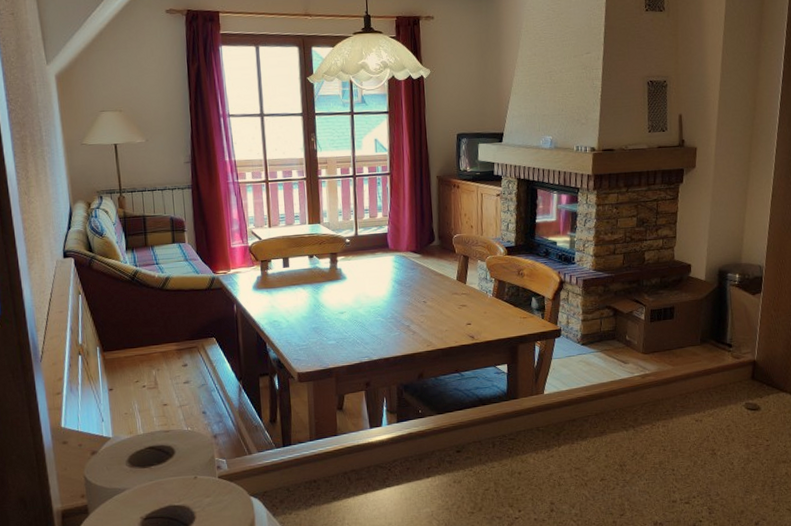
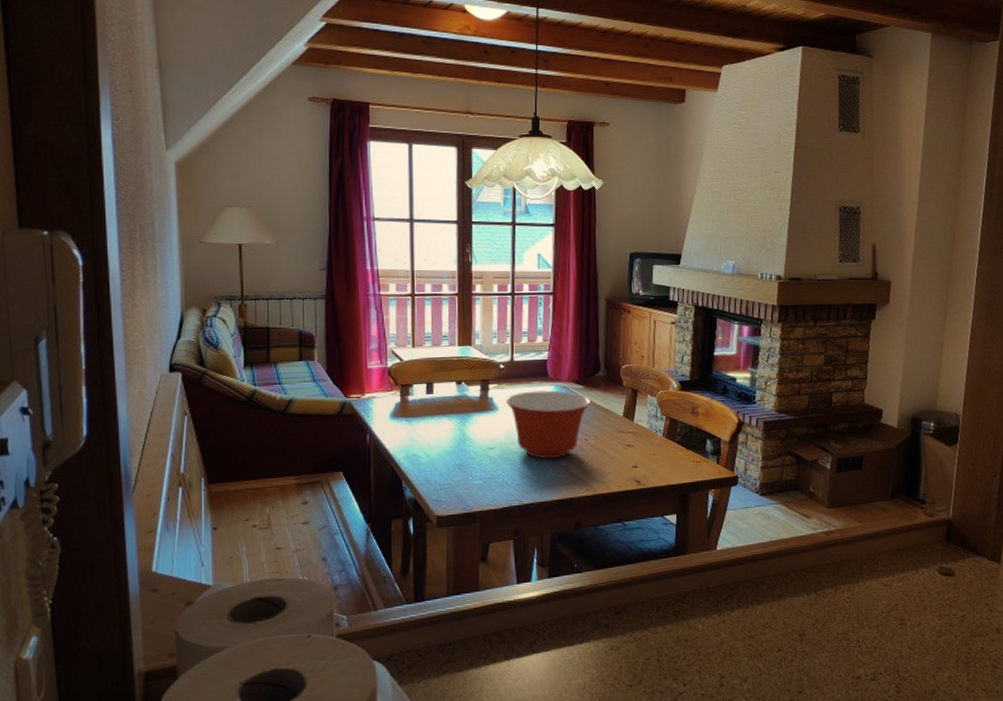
mixing bowl: none [353,260,427,320] -> present [506,390,591,459]

